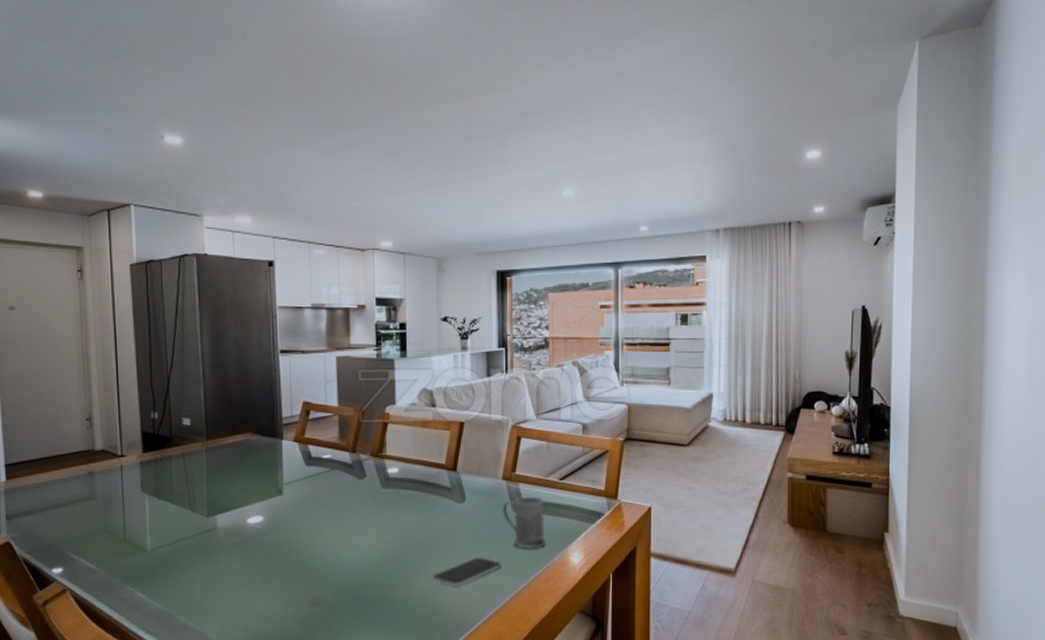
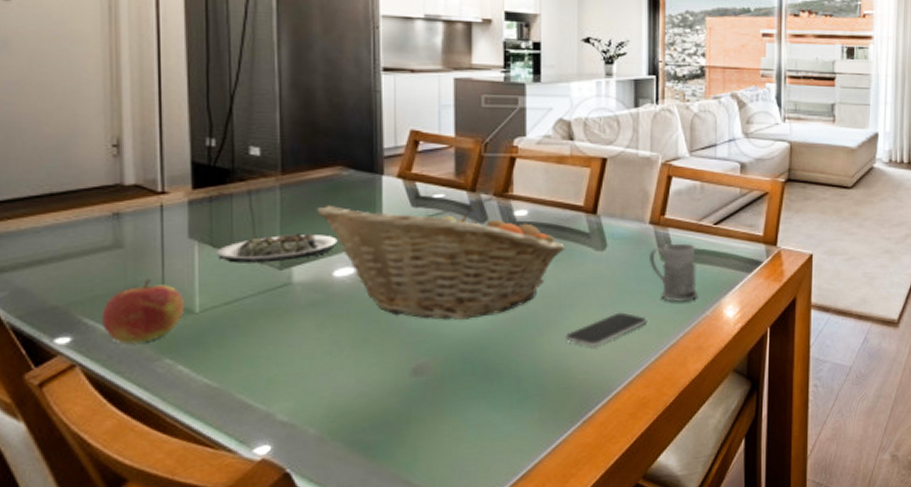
apple: none [82,523,140,574] -> present [101,278,184,343]
plate: none [161,488,250,512] -> present [217,233,338,263]
fruit basket: none [233,464,430,561] -> present [316,204,565,320]

